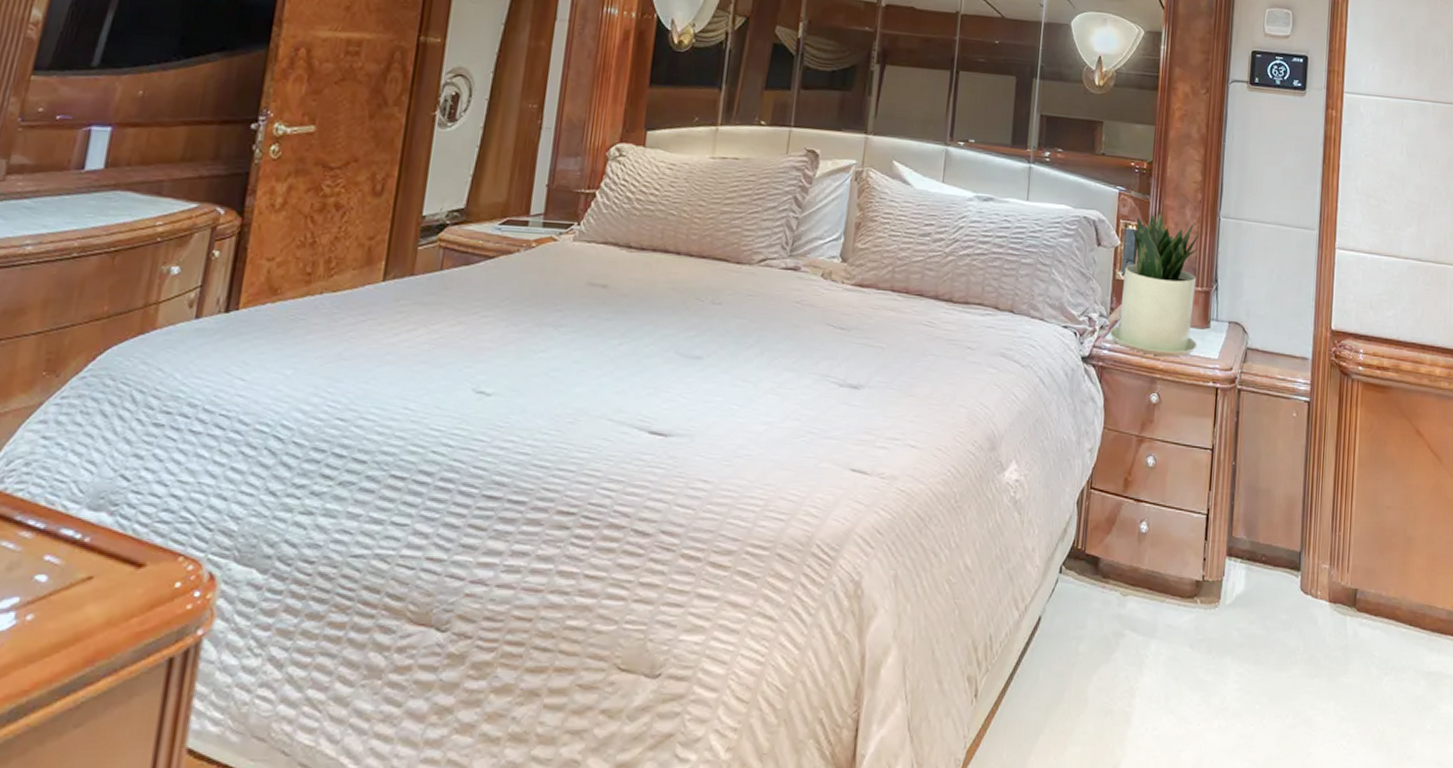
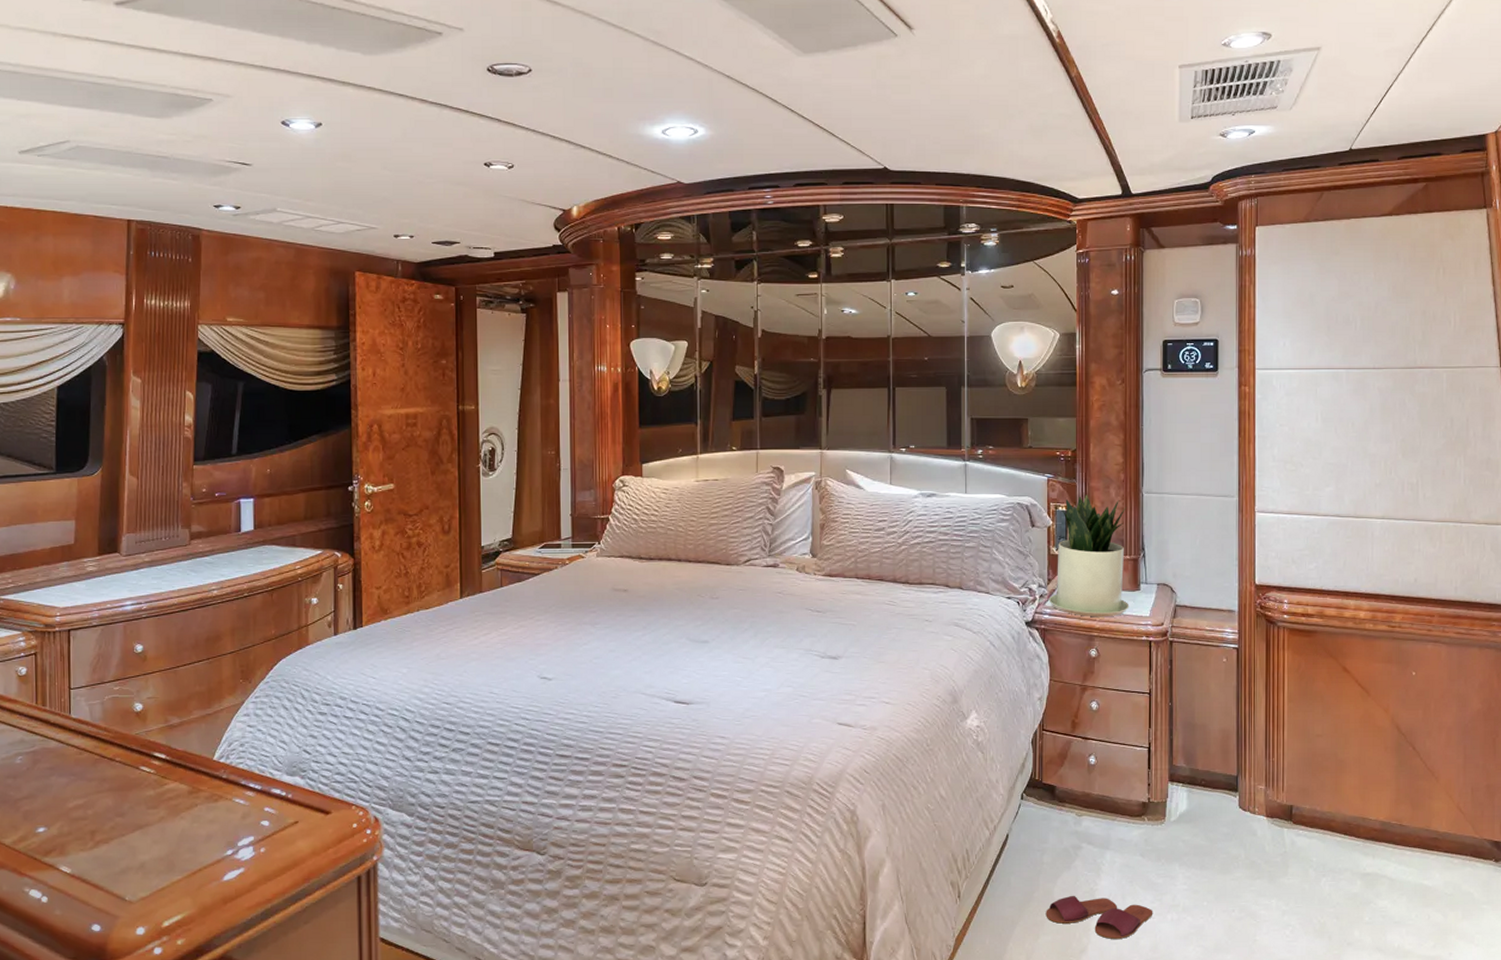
slippers: none [1076,695,1199,751] -> present [1046,895,1153,939]

